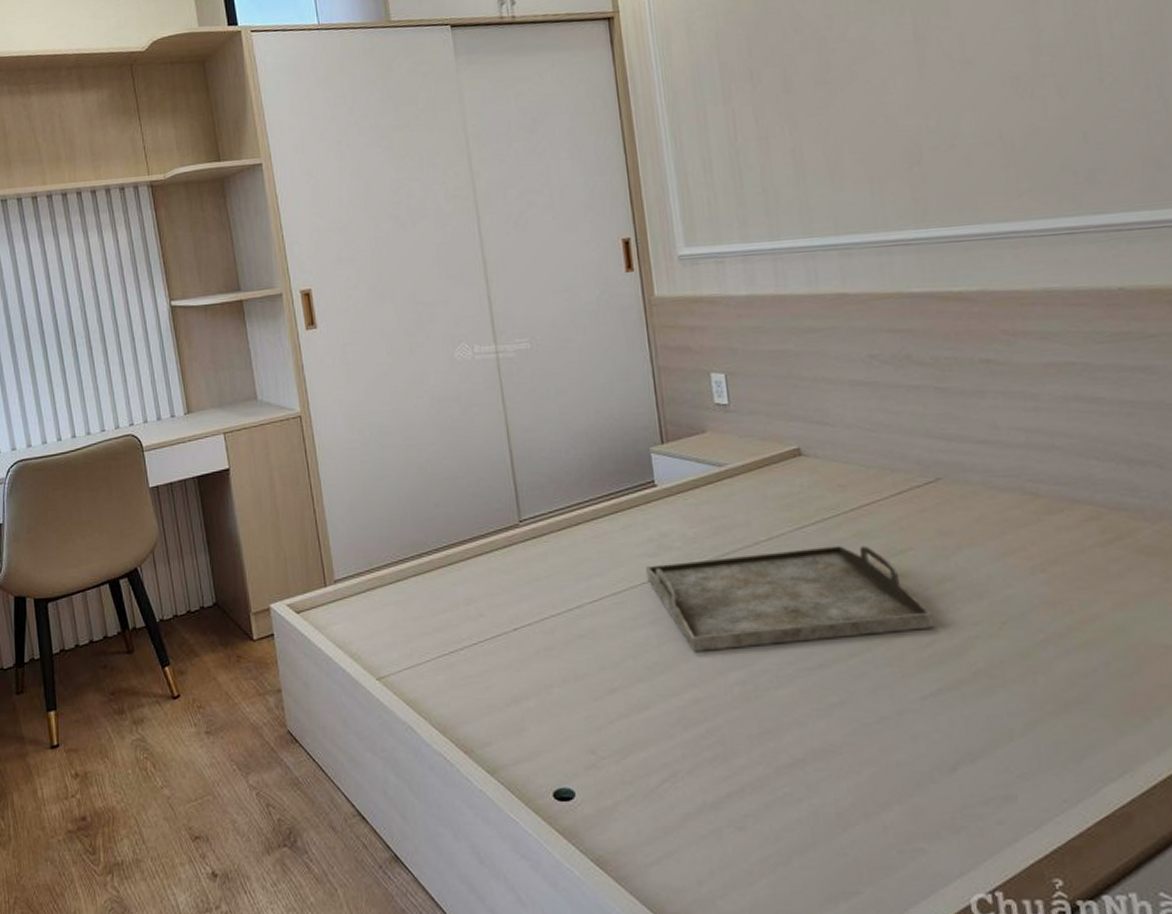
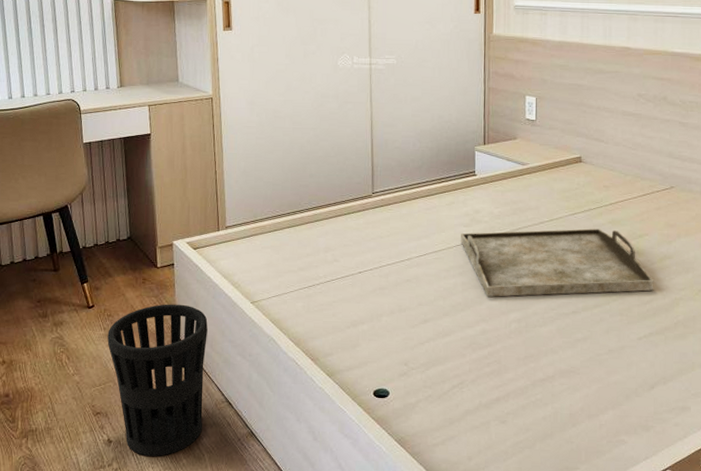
wastebasket: none [199,687,331,893] -> present [107,304,208,456]

